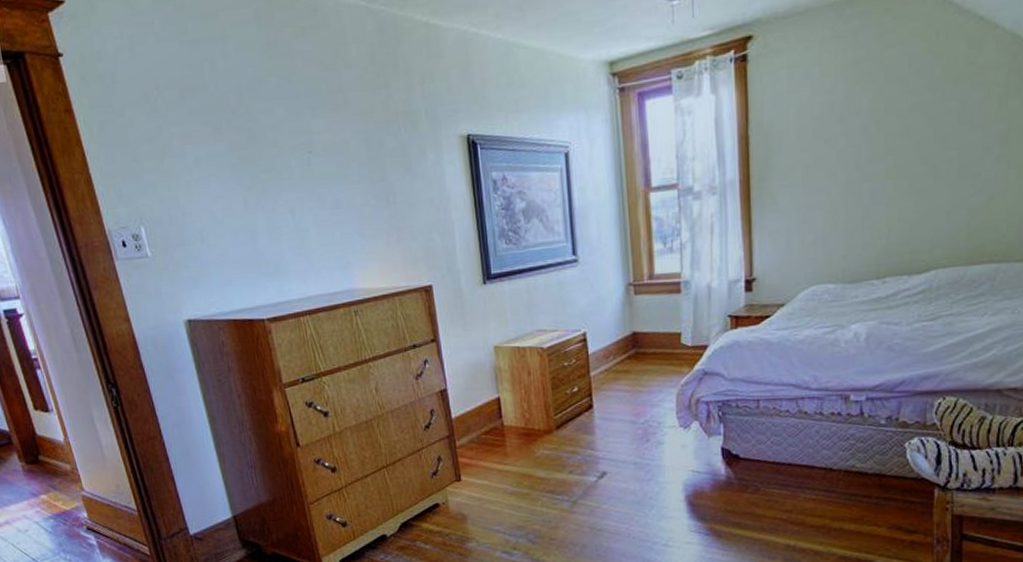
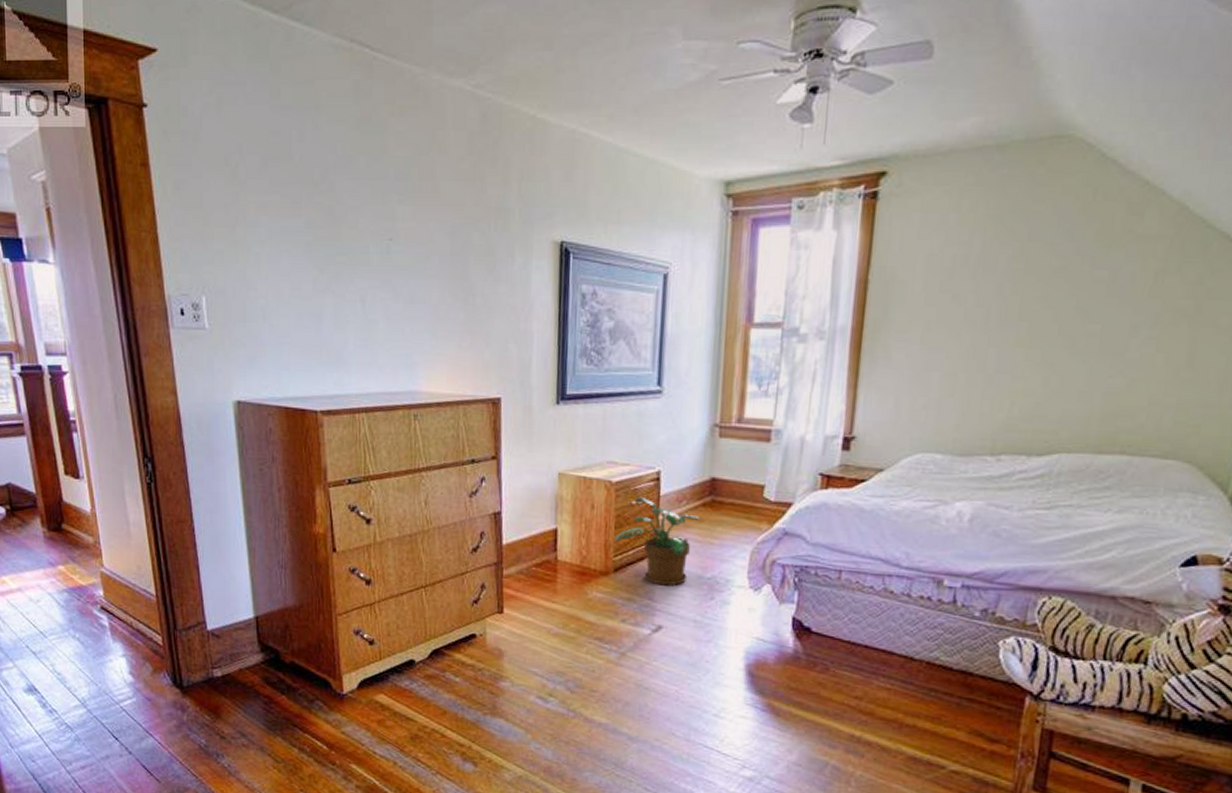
potted plant: none [553,358,630,436] -> present [615,497,702,586]

